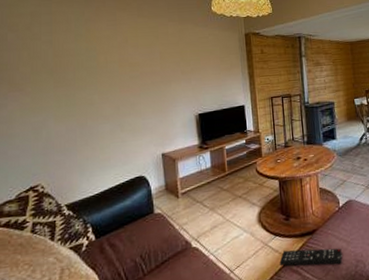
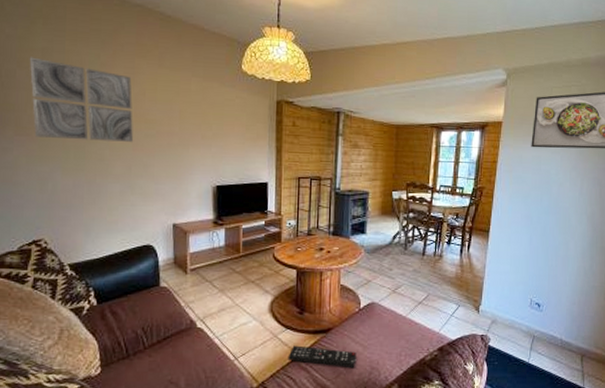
wall art: none [19,21,119,91] -> present [29,57,133,142]

